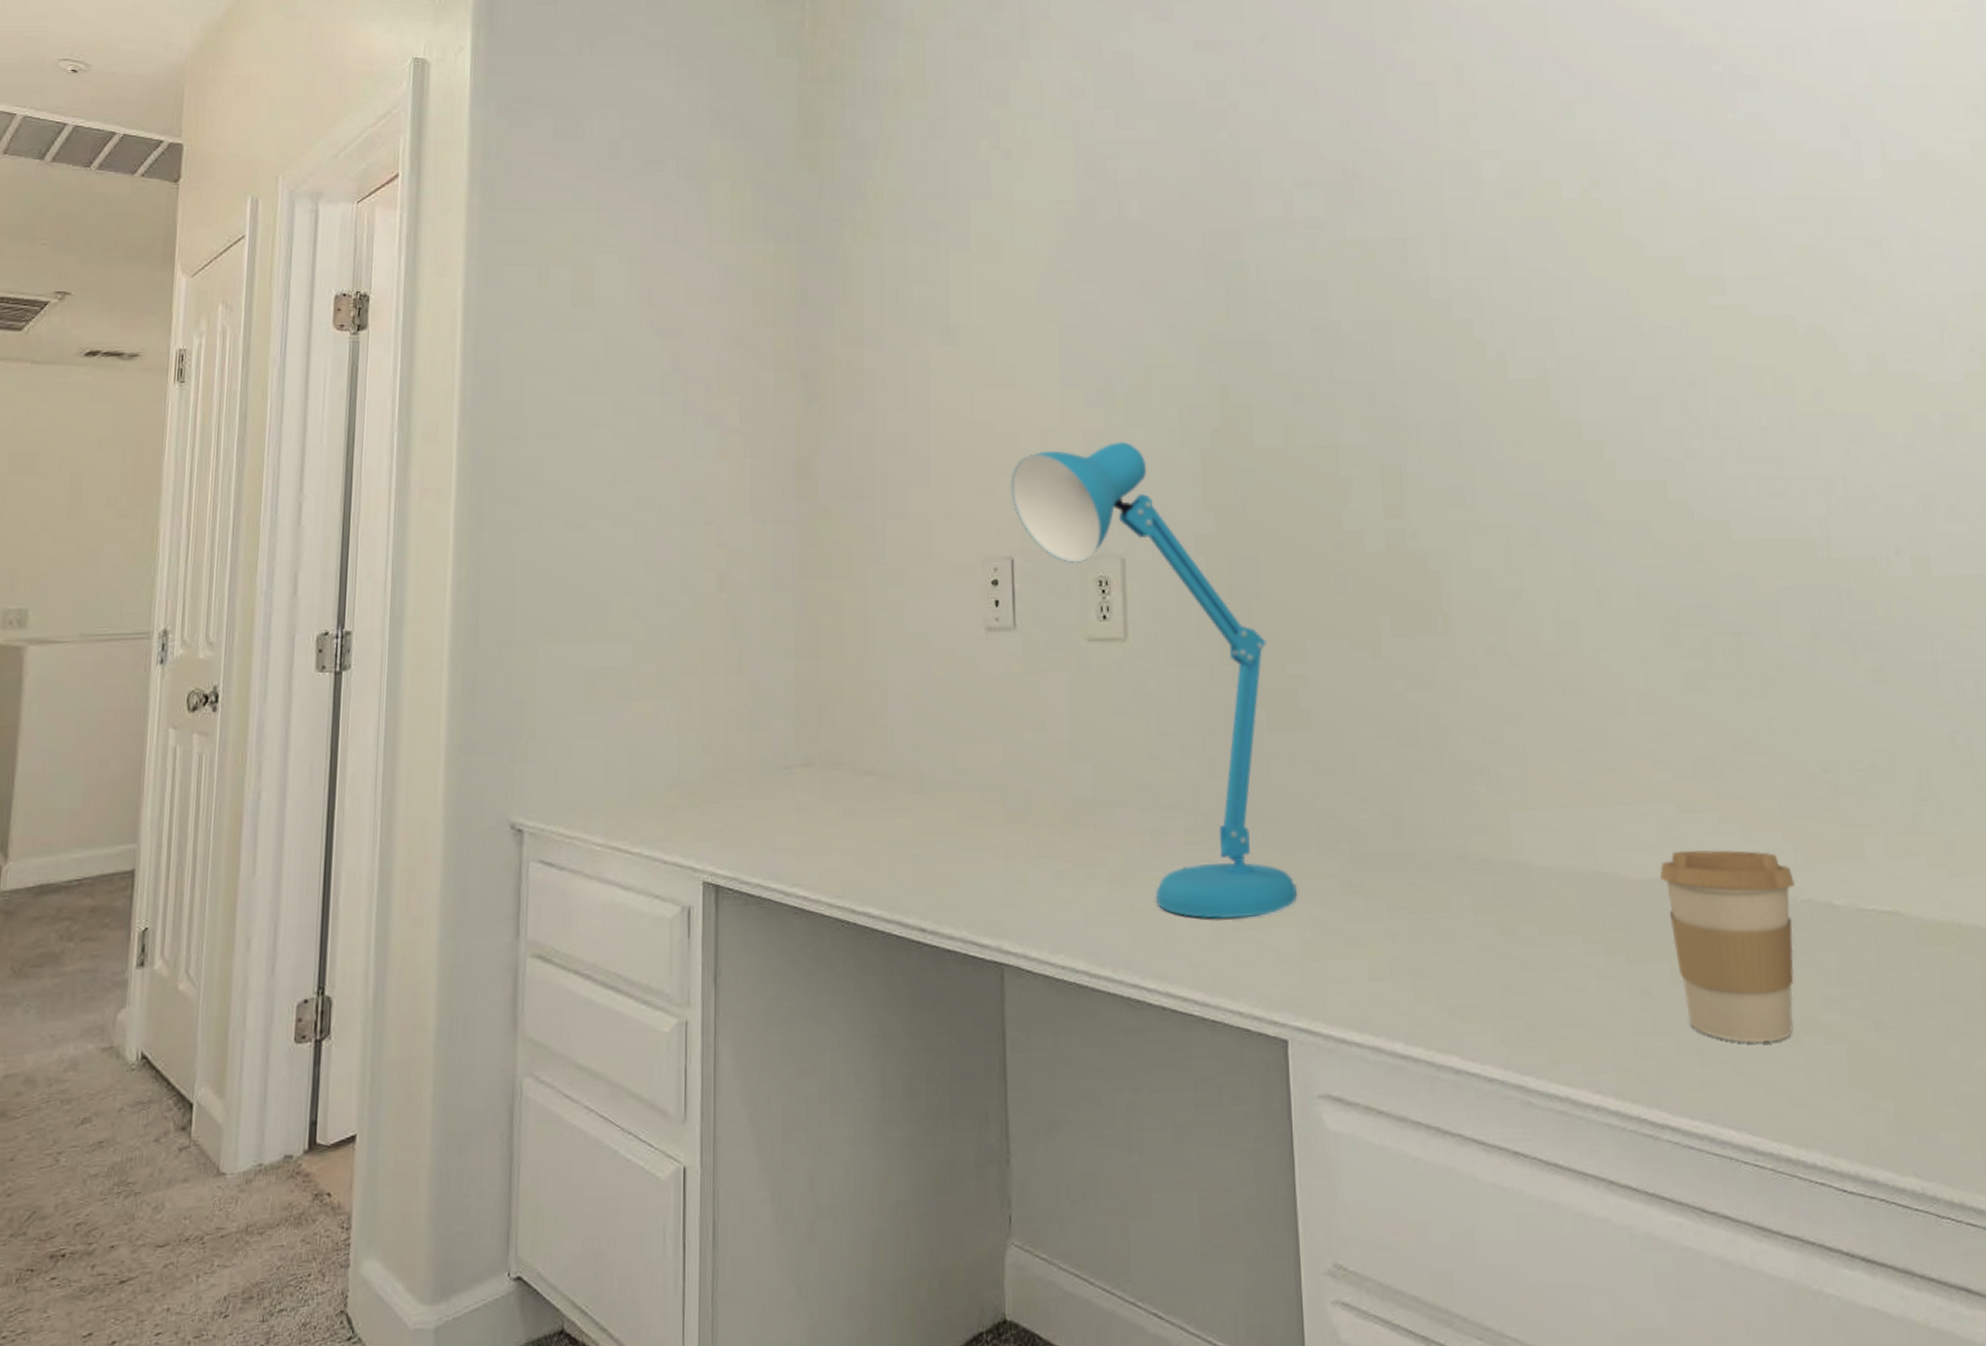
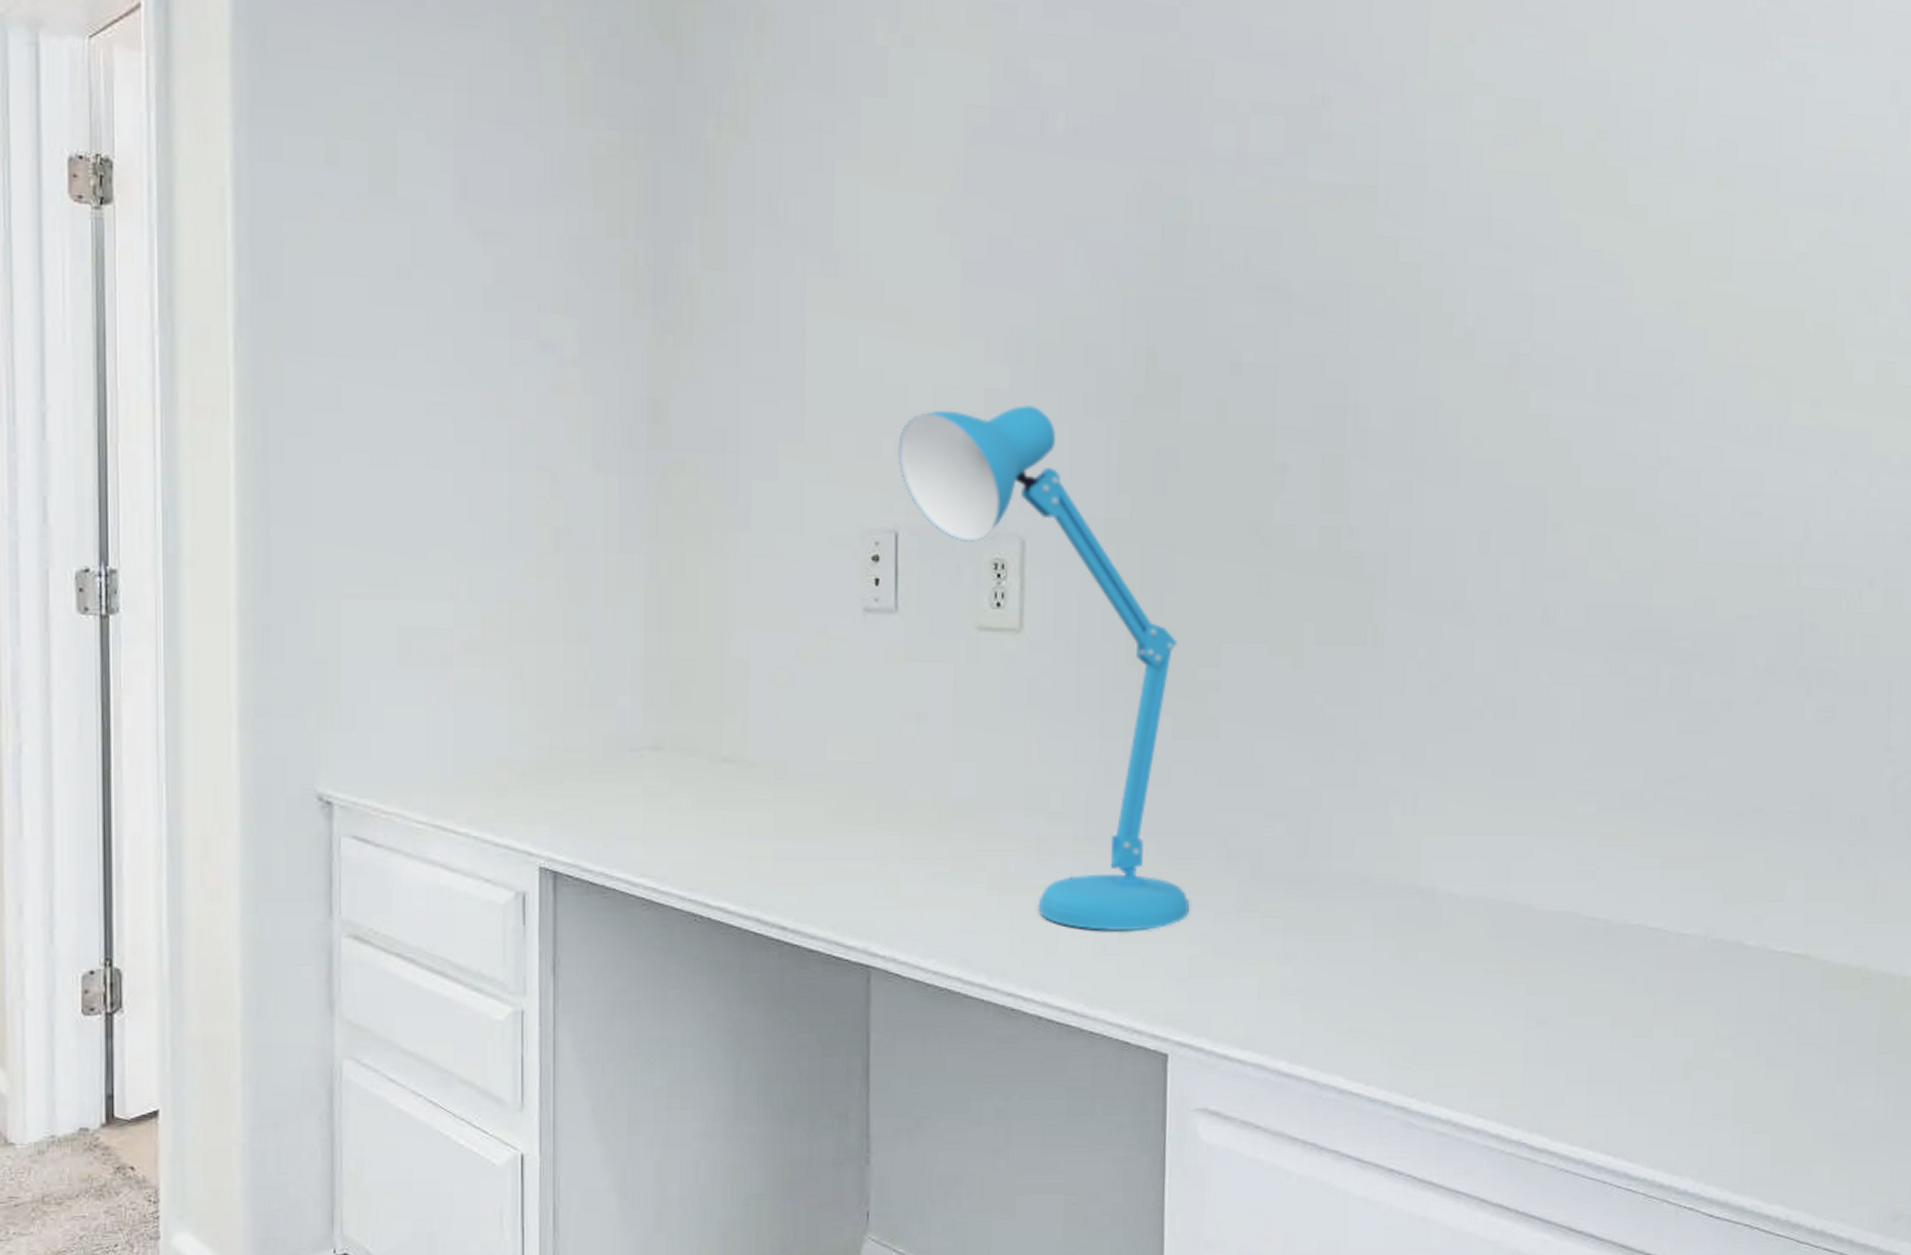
coffee cup: present [1659,849,1796,1044] -> none [1570,884,1709,1076]

